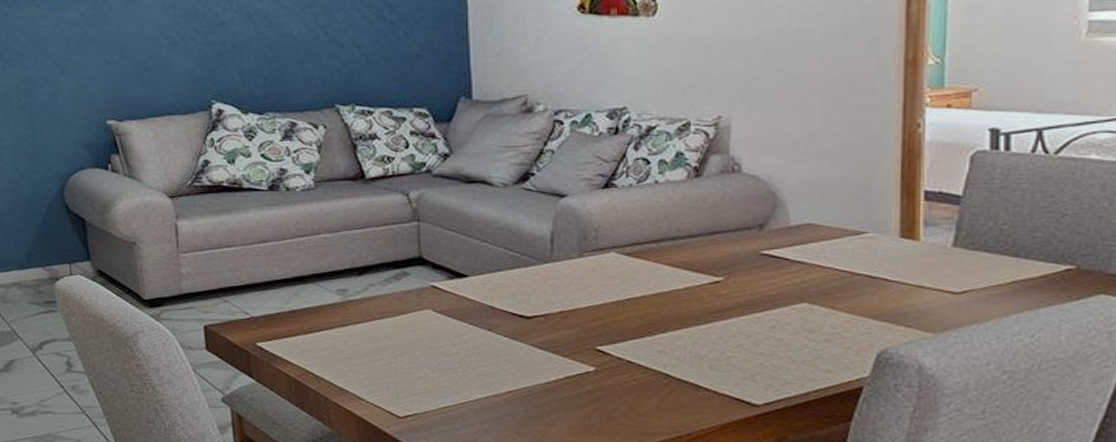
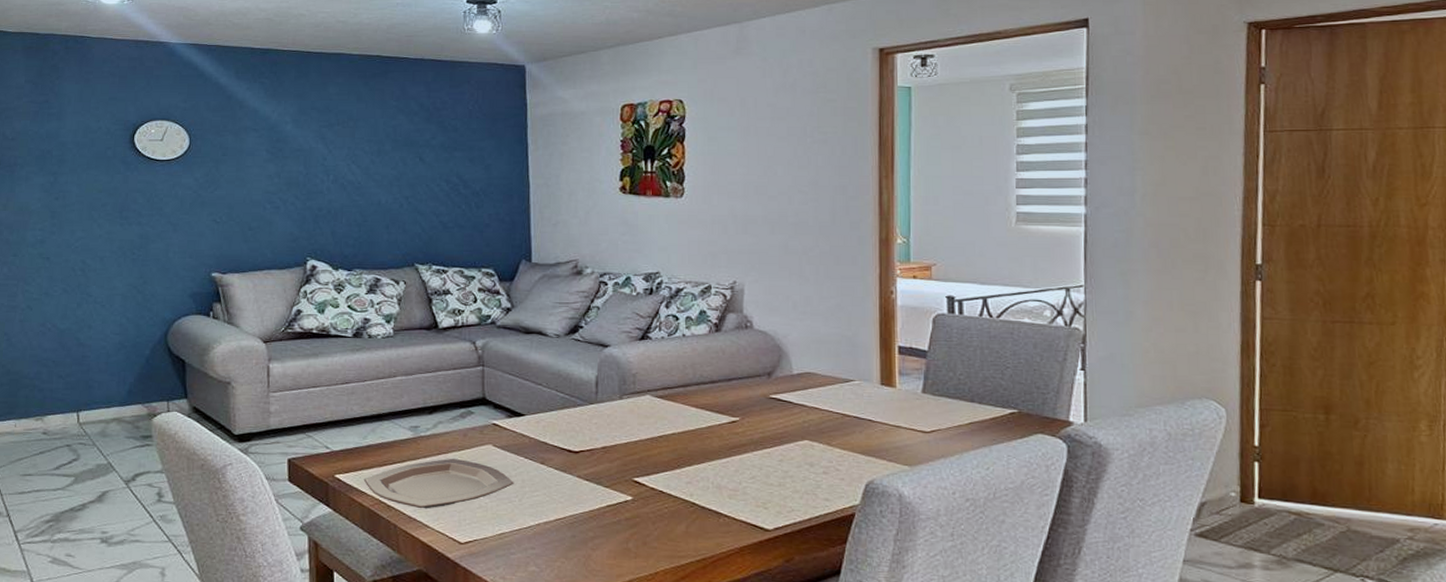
plate: none [288,324,458,380] -> present [363,458,514,509]

